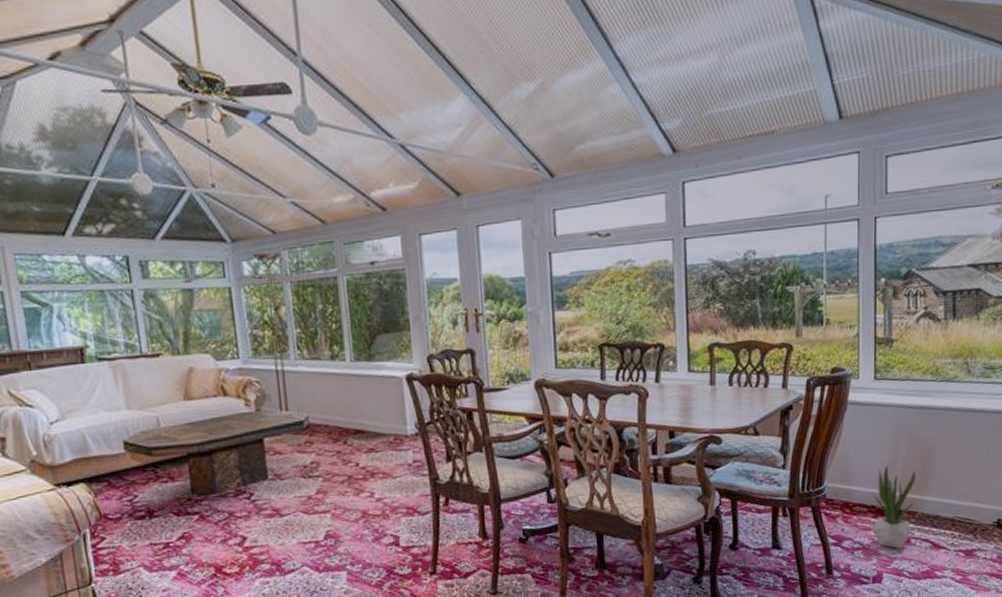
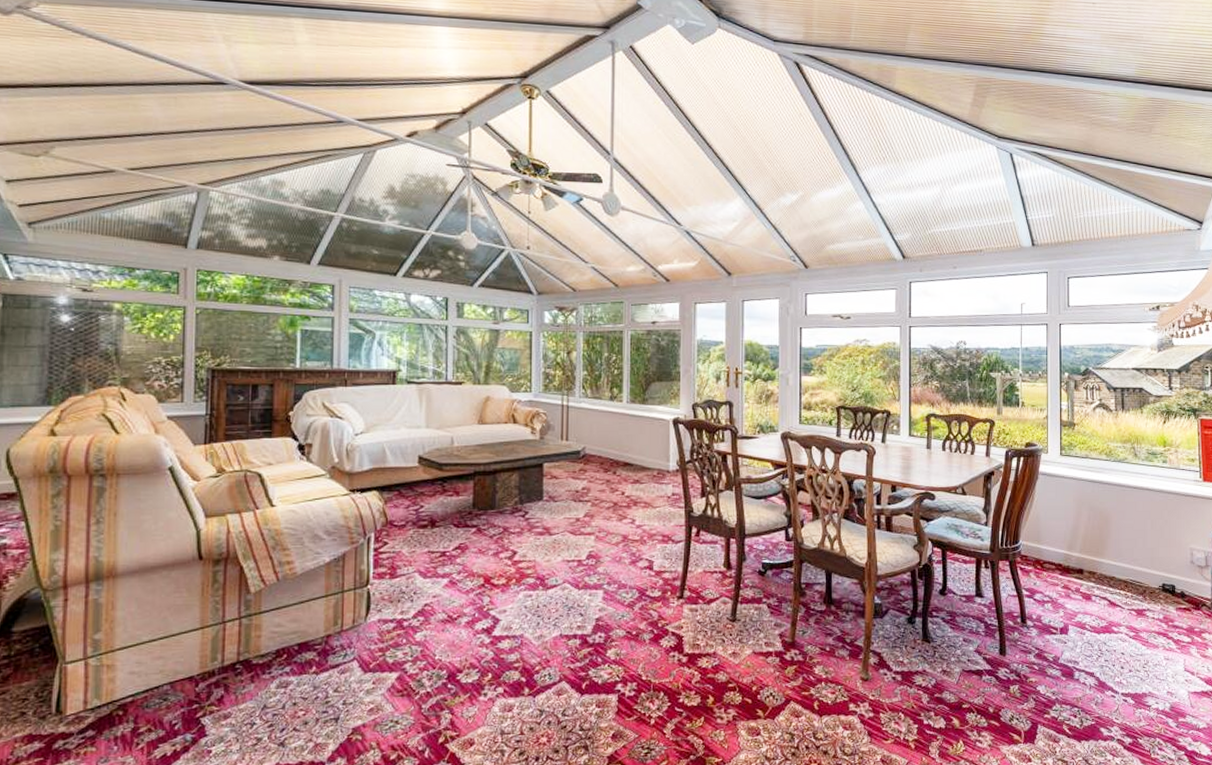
potted plant: present [872,465,916,549] -> none [1059,529,1095,604]

